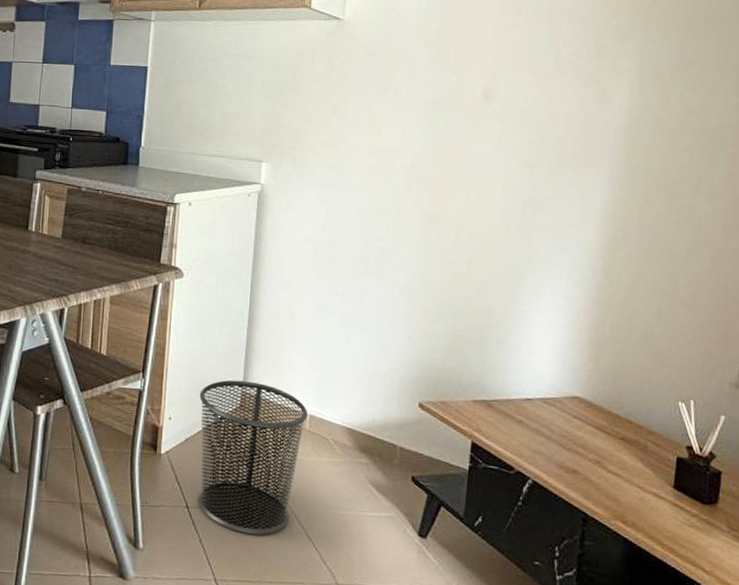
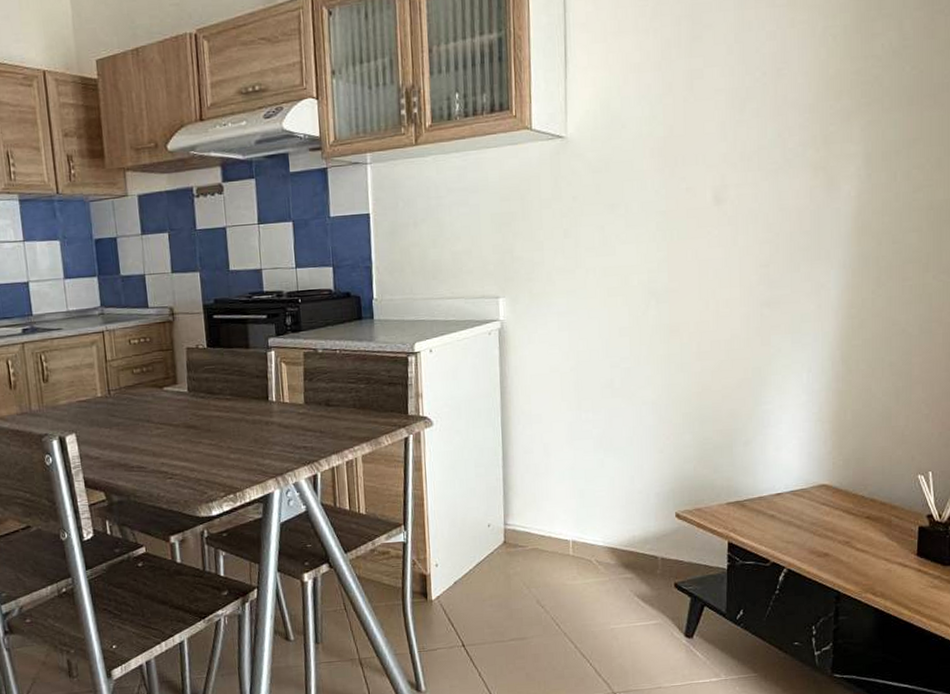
waste bin: present [197,380,308,535] -> none [463,517,570,662]

